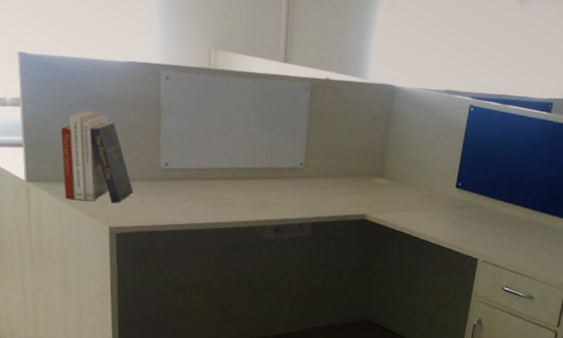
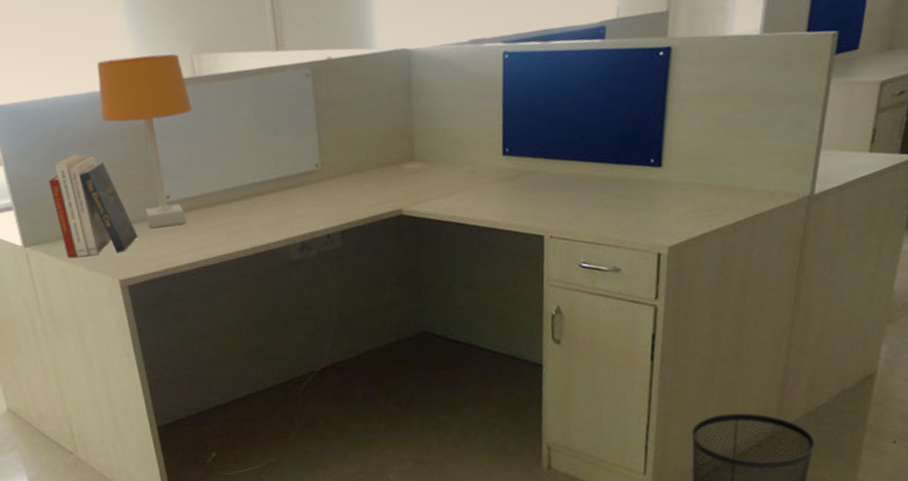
desk lamp: none [120,36,202,190] -> present [97,54,192,229]

